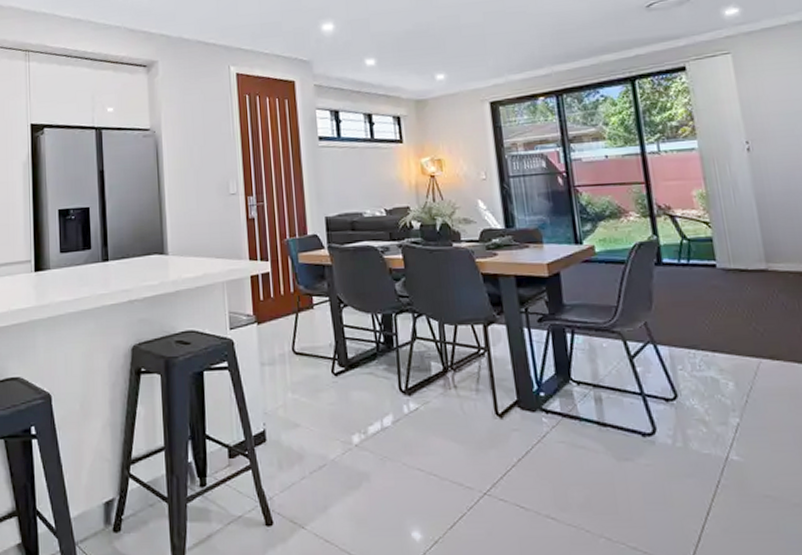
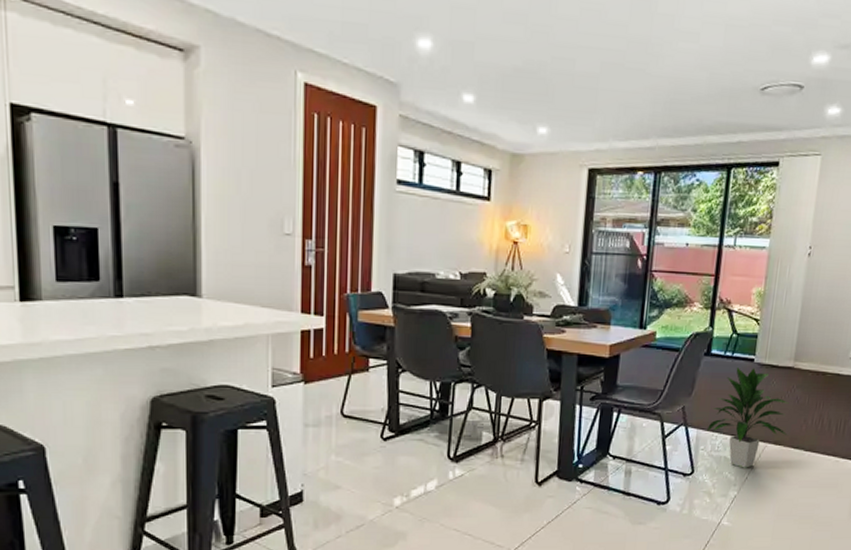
indoor plant: none [680,274,785,390] -> present [707,368,790,468]

